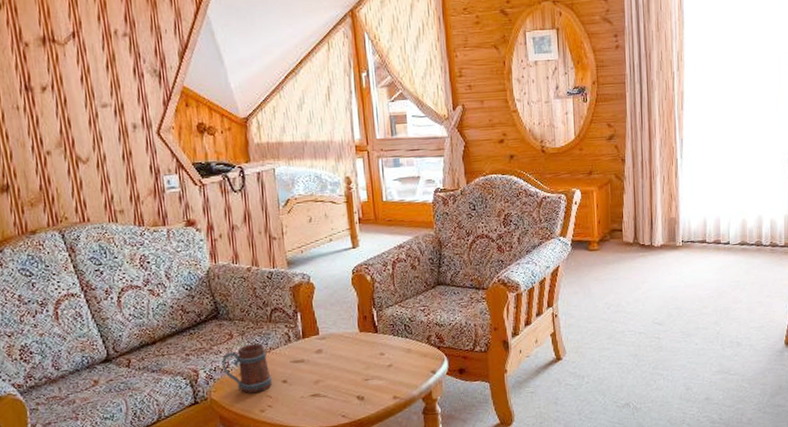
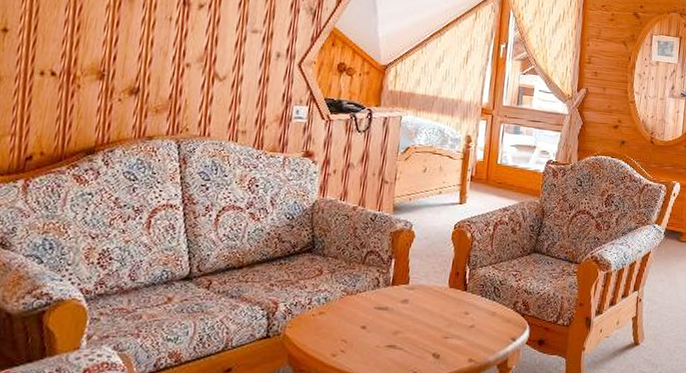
mug: present [222,343,272,394] -> none [304,283,352,336]

